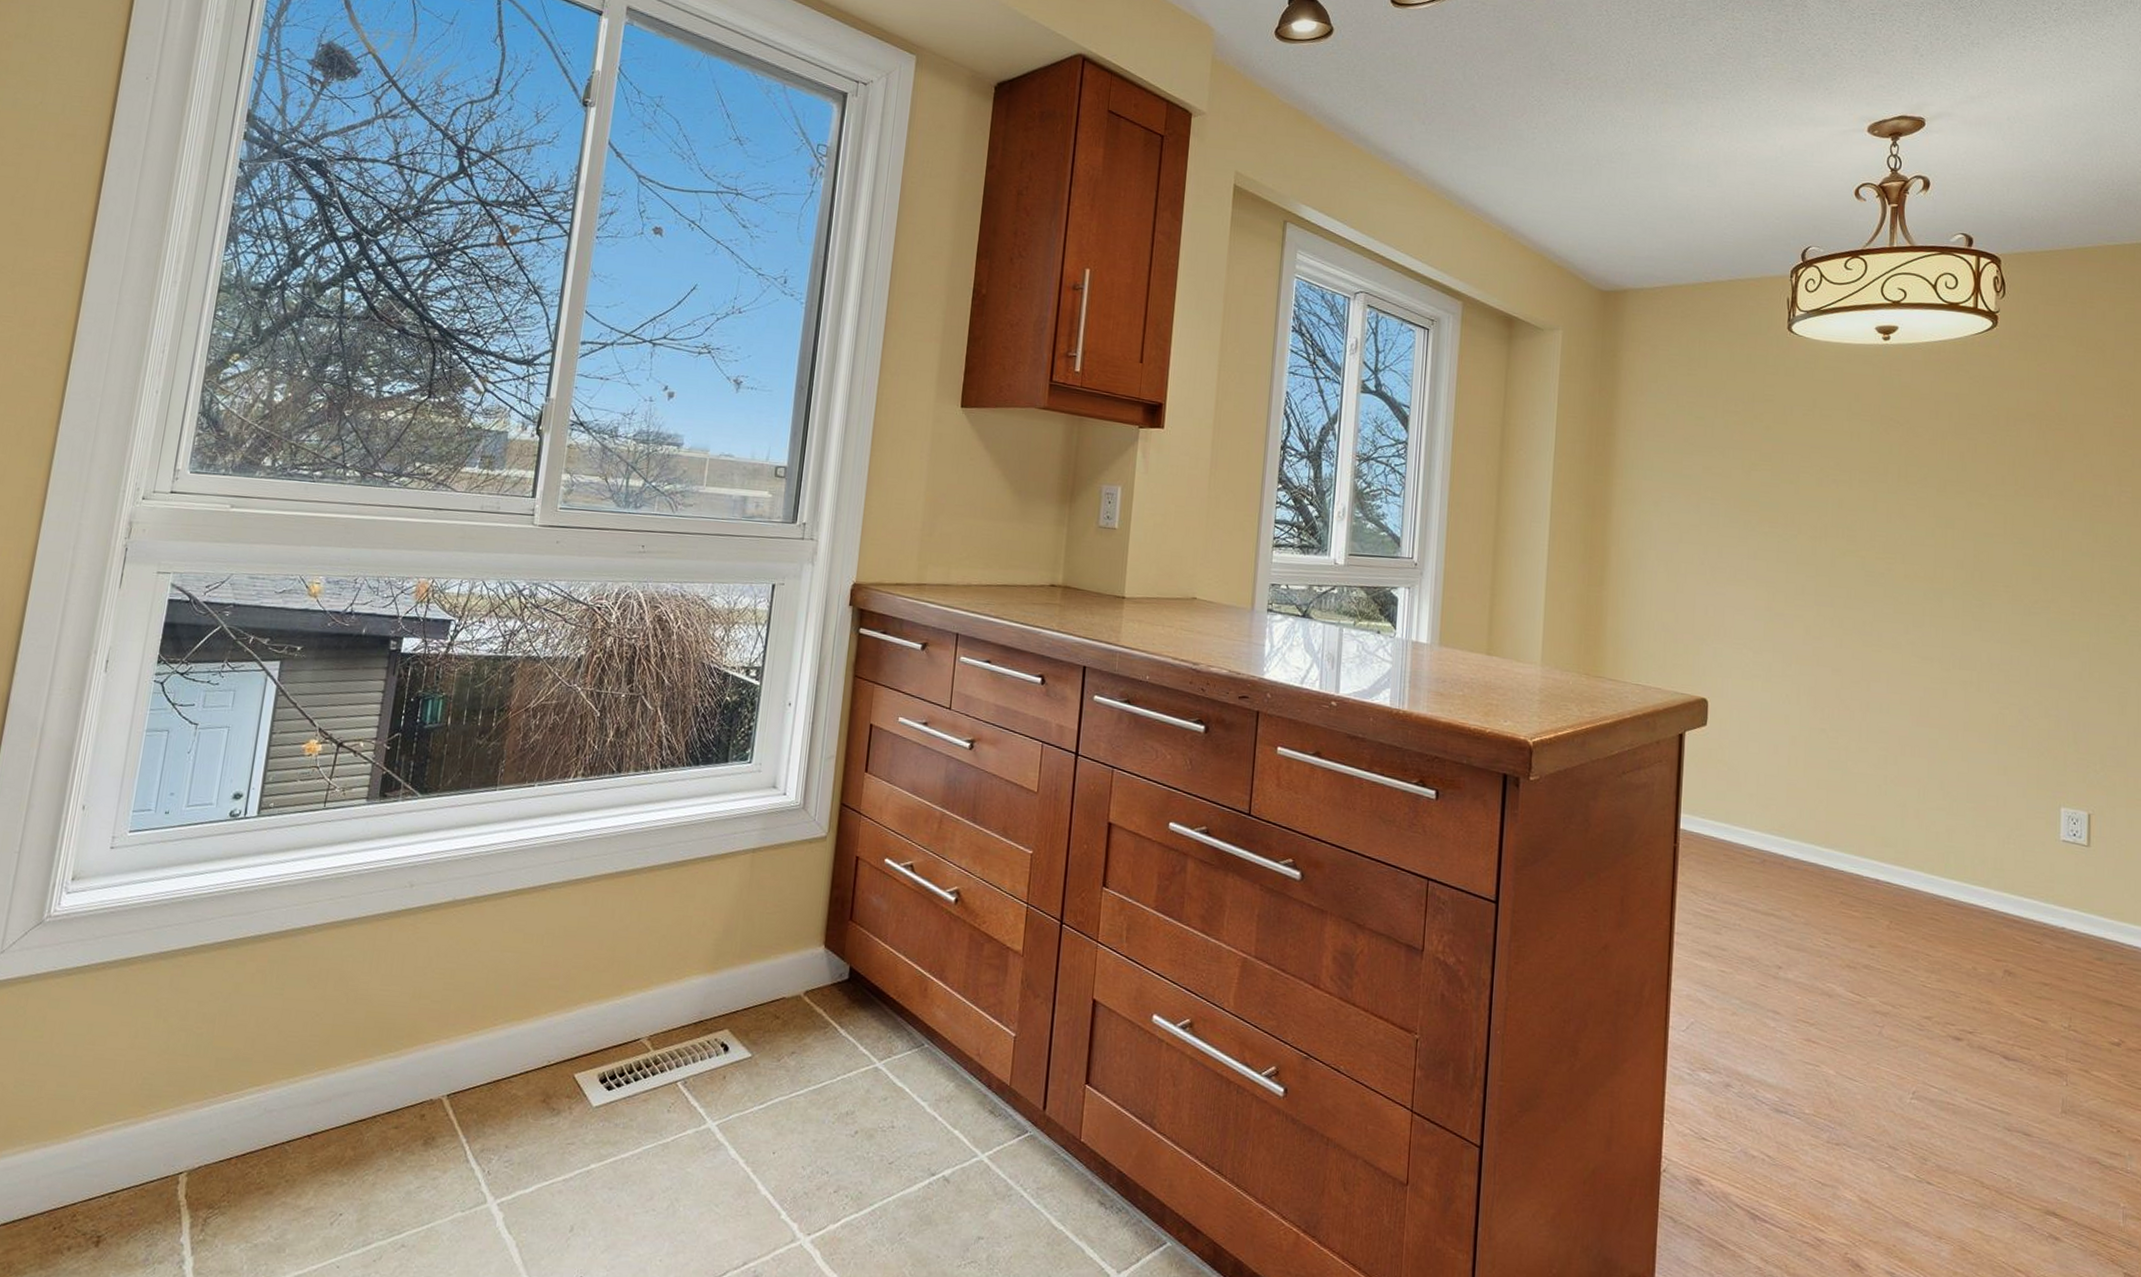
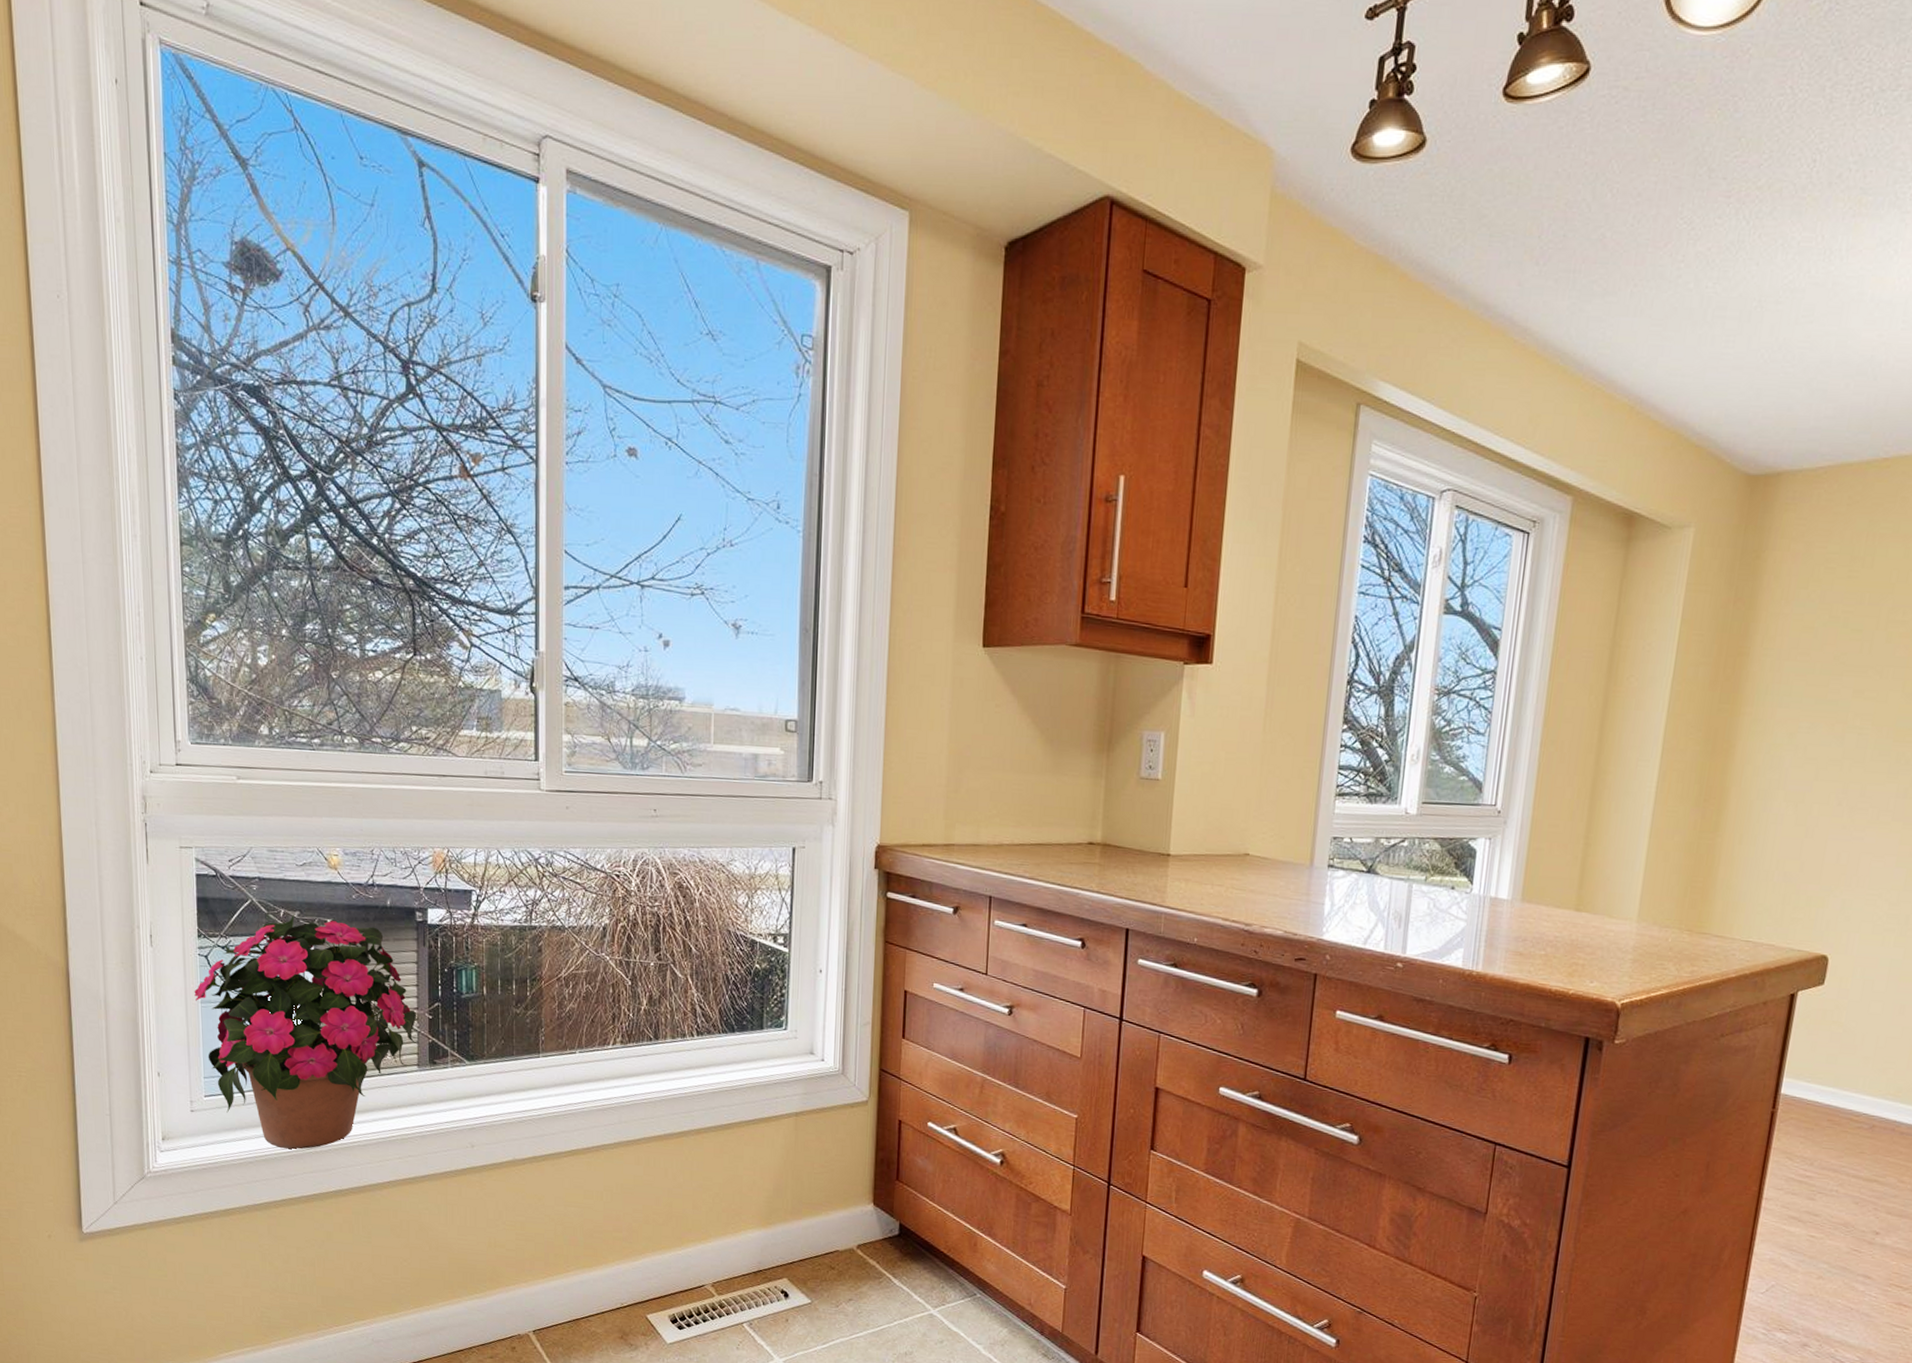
potted flower: none [140,641,375,890] -> present [194,914,419,1150]

